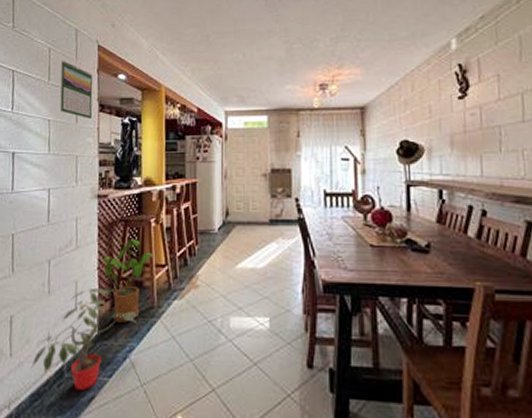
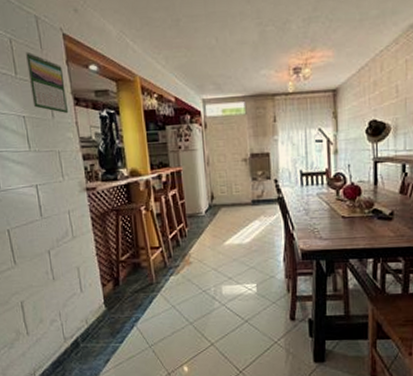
potted plant: present [31,288,138,390] -> none [48,271,140,355]
house plant: present [102,239,155,323] -> none [100,226,149,299]

